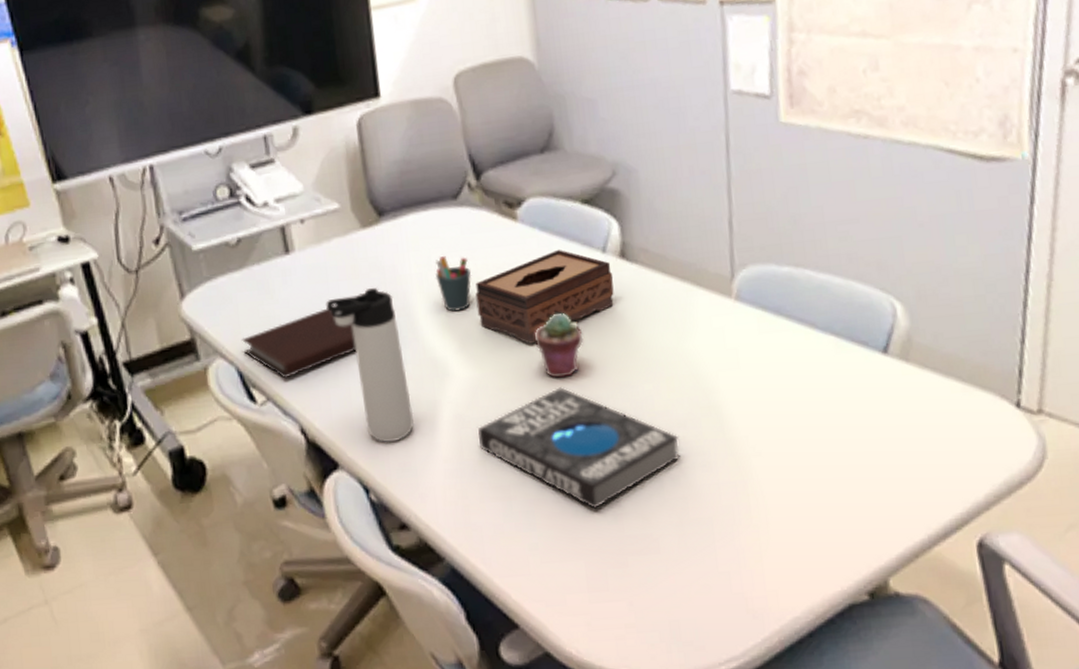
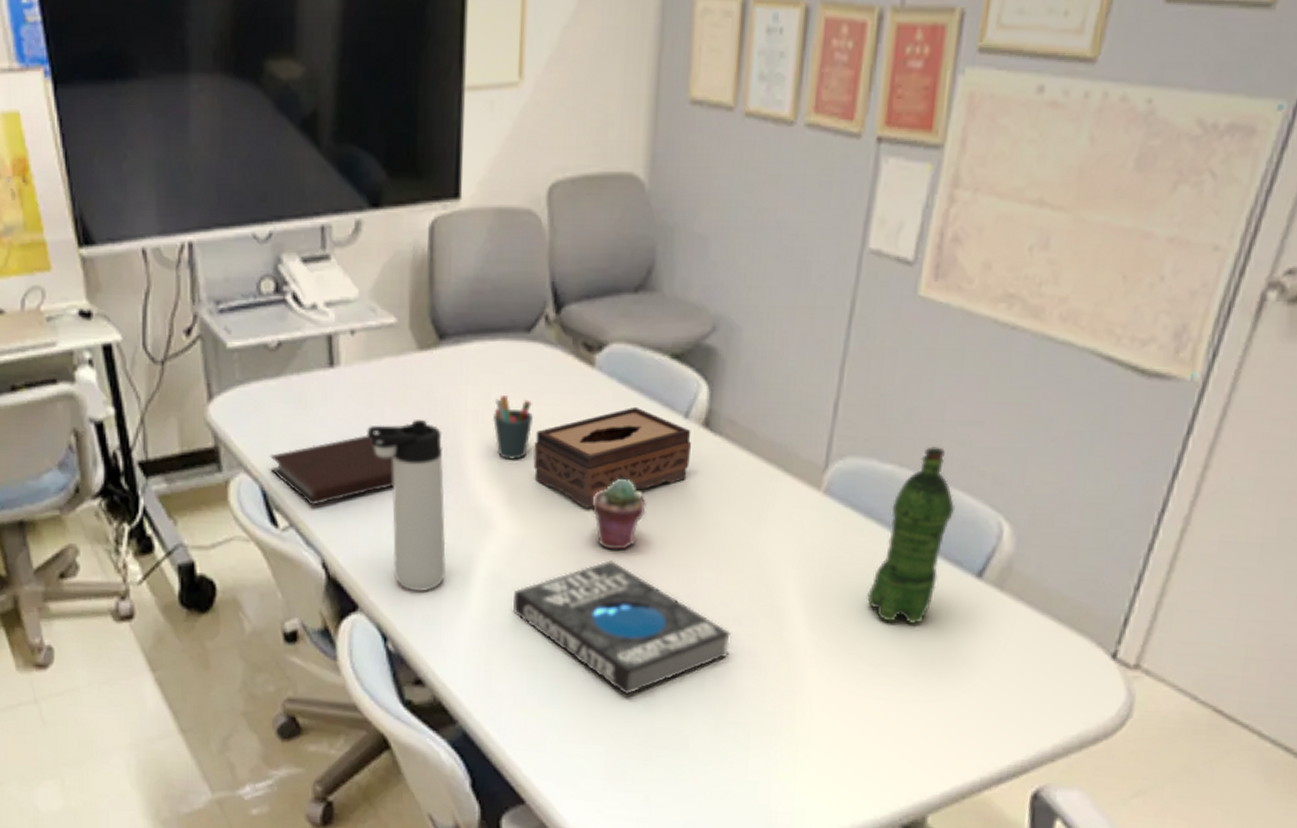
plastic bottle: none [791,245,851,405] -> present [867,446,956,624]

